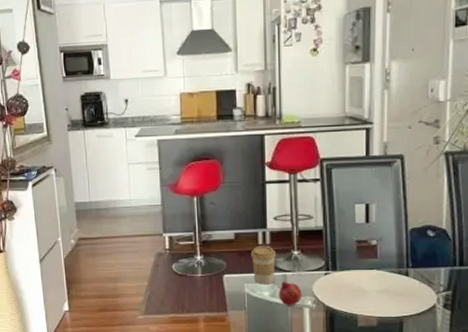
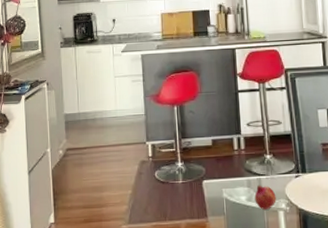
coffee cup: present [250,246,276,285] -> none [227,151,251,189]

